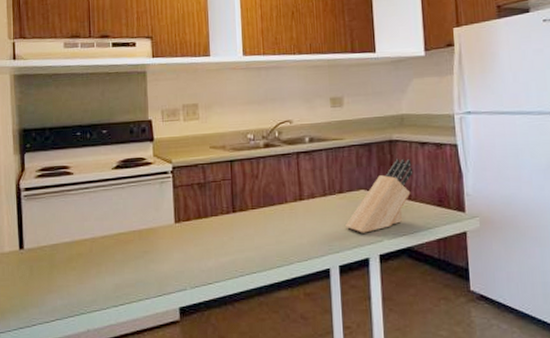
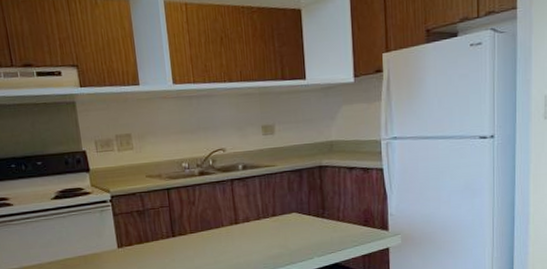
knife block: present [345,158,414,233] -> none [279,183,342,252]

